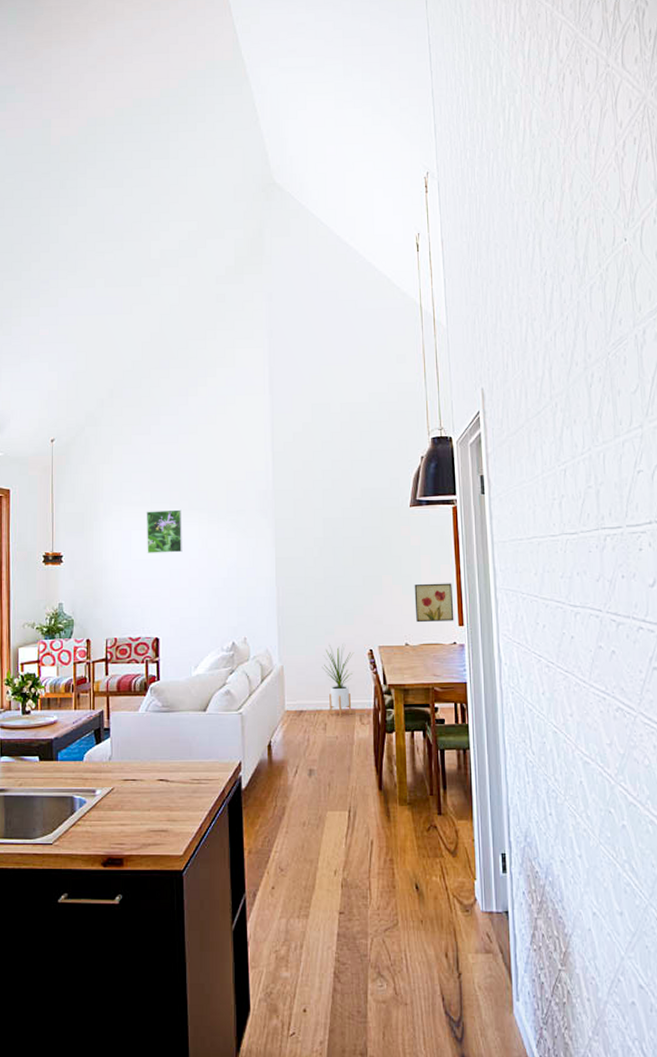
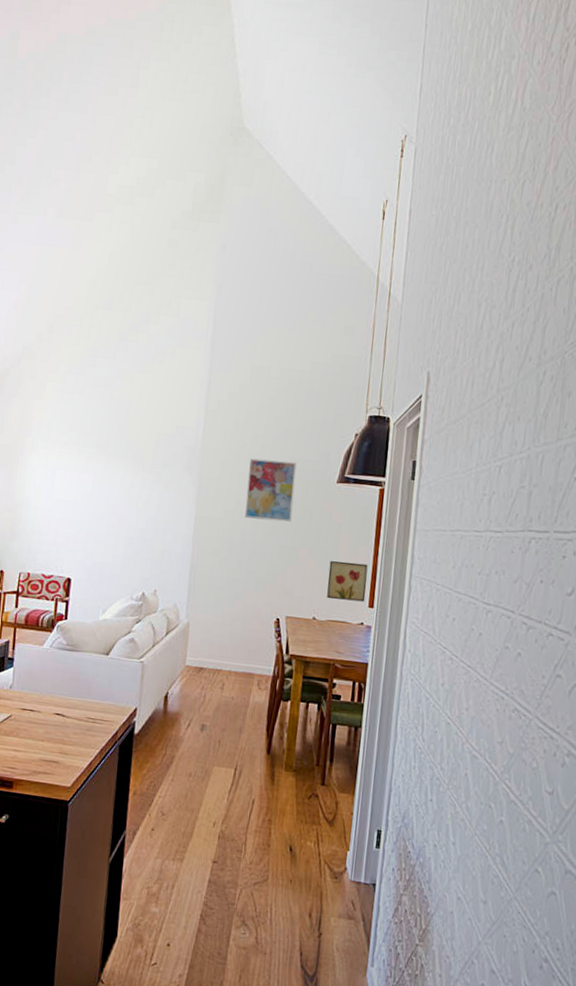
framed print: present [146,509,183,553] -> none [69,452,108,498]
wall art: none [321,492,371,553] -> present [245,458,297,523]
house plant: present [322,644,354,717] -> none [227,608,261,680]

